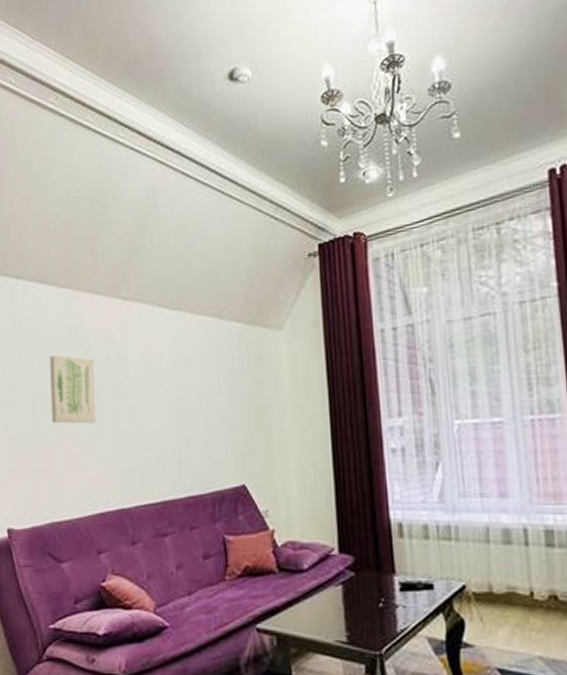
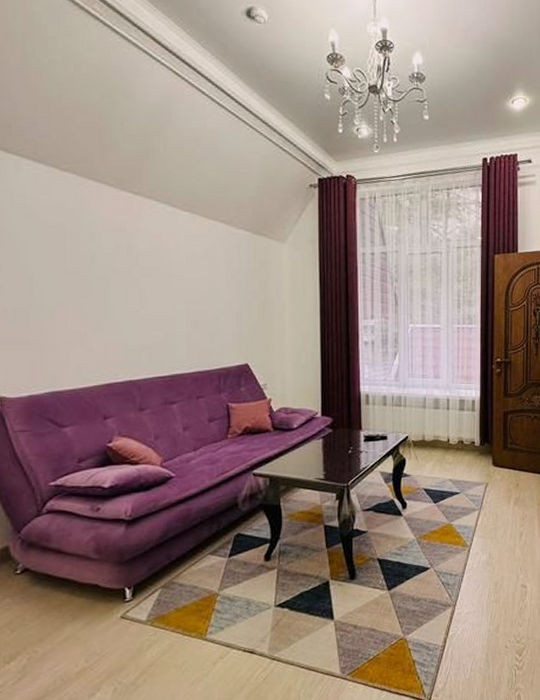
wall art: present [50,355,97,424] -> none [50,235,104,304]

